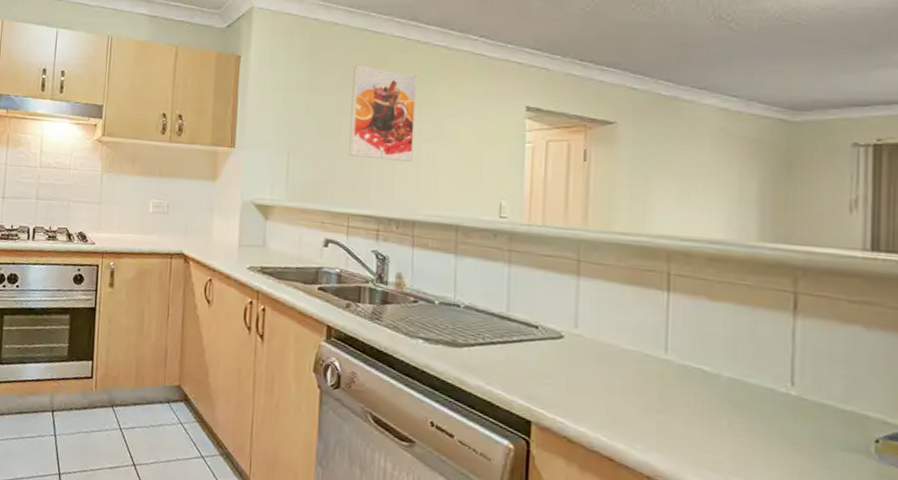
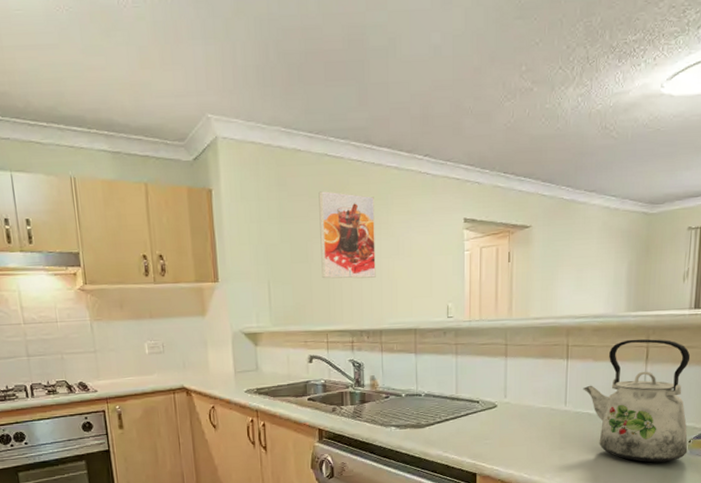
kettle: none [693,278,875,466] -> present [583,338,691,463]

